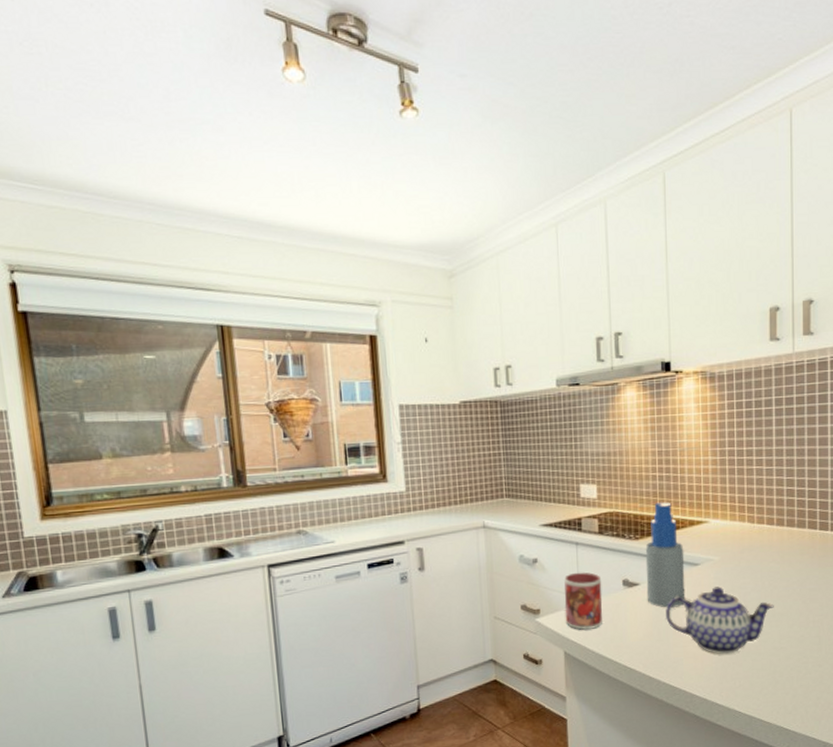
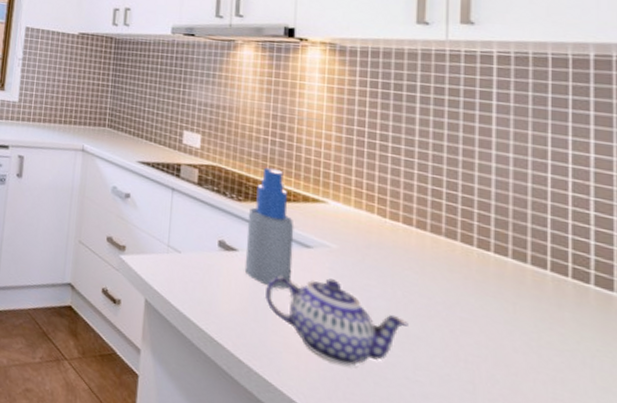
mug: present [564,572,603,630] -> none [150,218,196,285]

